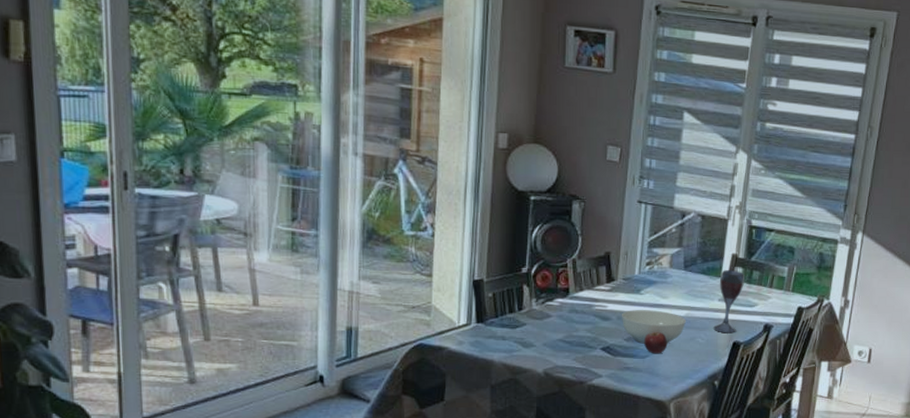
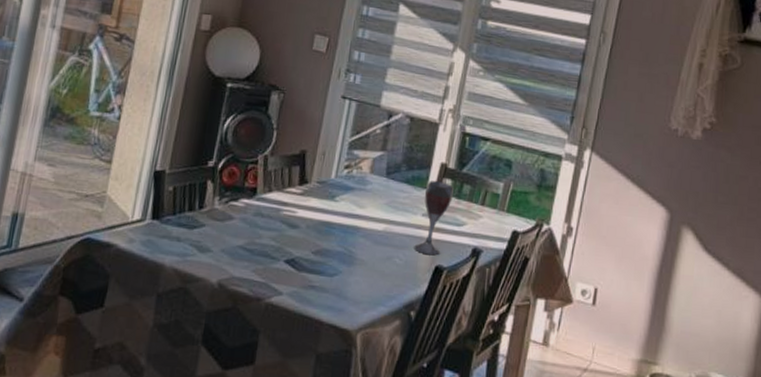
bowl: present [621,310,687,344] -> none [311,218,384,262]
fruit: present [644,331,668,354] -> none [333,245,361,273]

